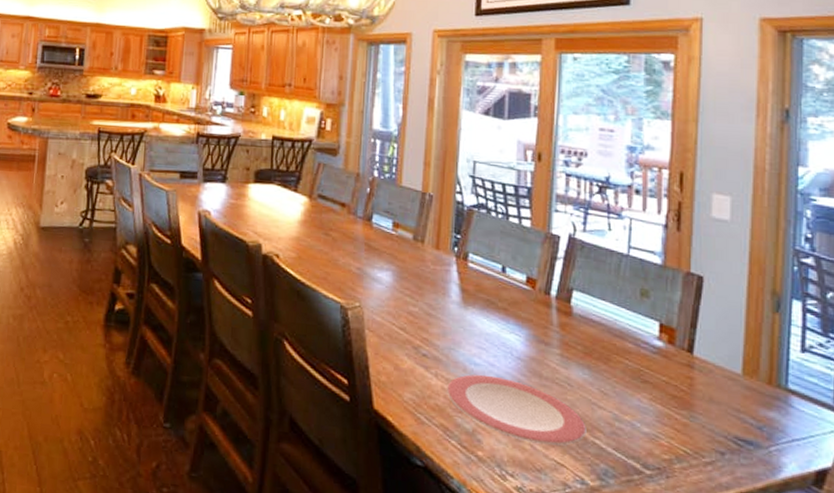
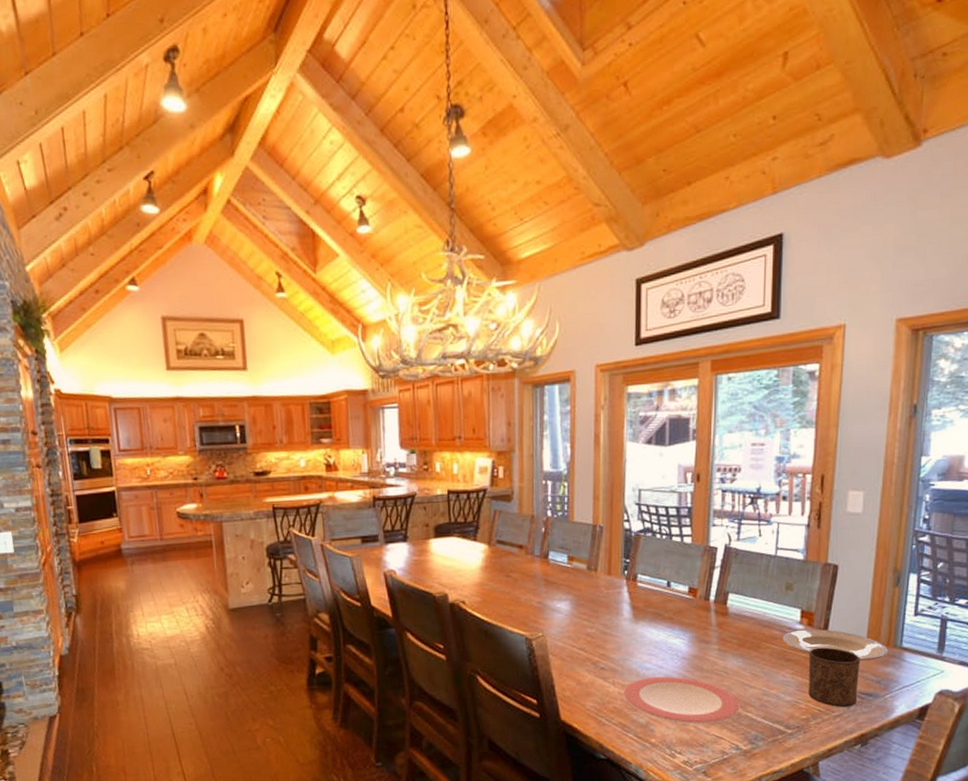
plate: none [638,346,771,400] -> present [783,629,889,661]
cup: none [670,372,736,454] -> present [808,647,861,708]

